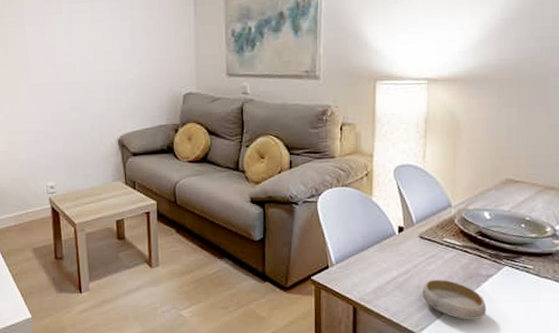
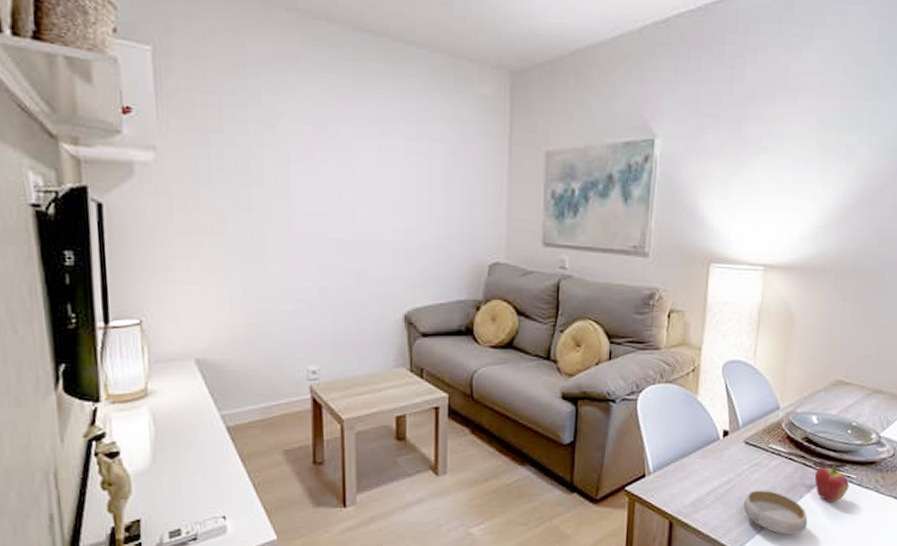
fruit: none [490,256,527,291] -> present [814,464,849,502]

